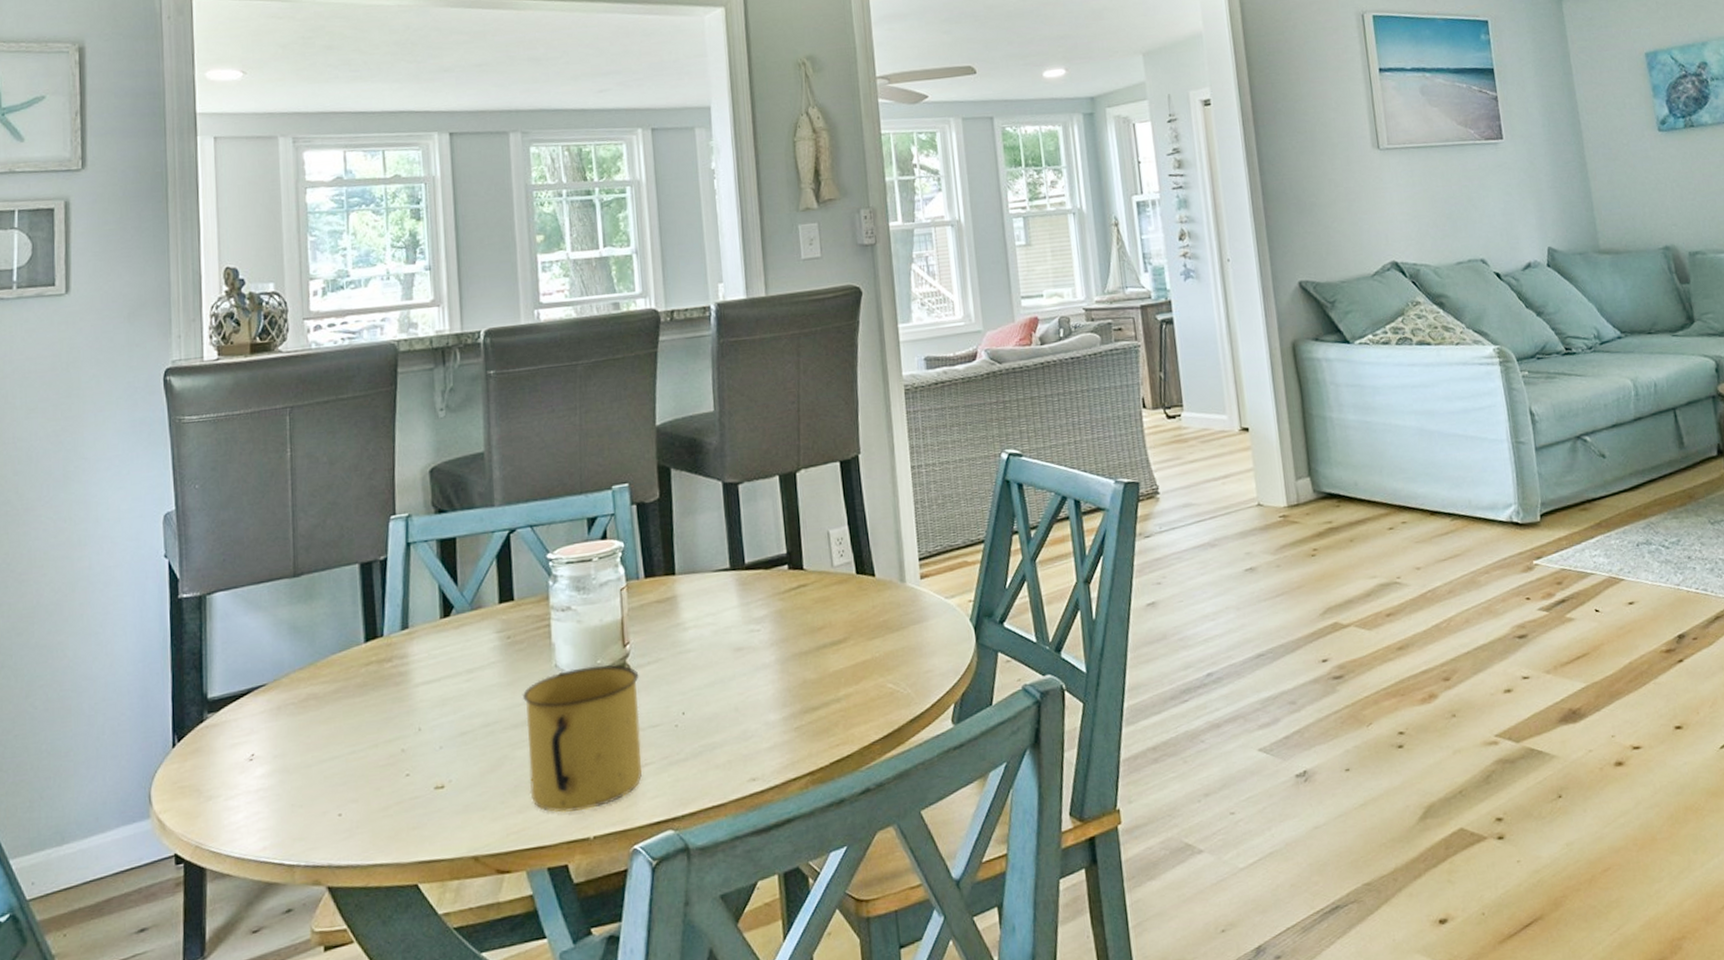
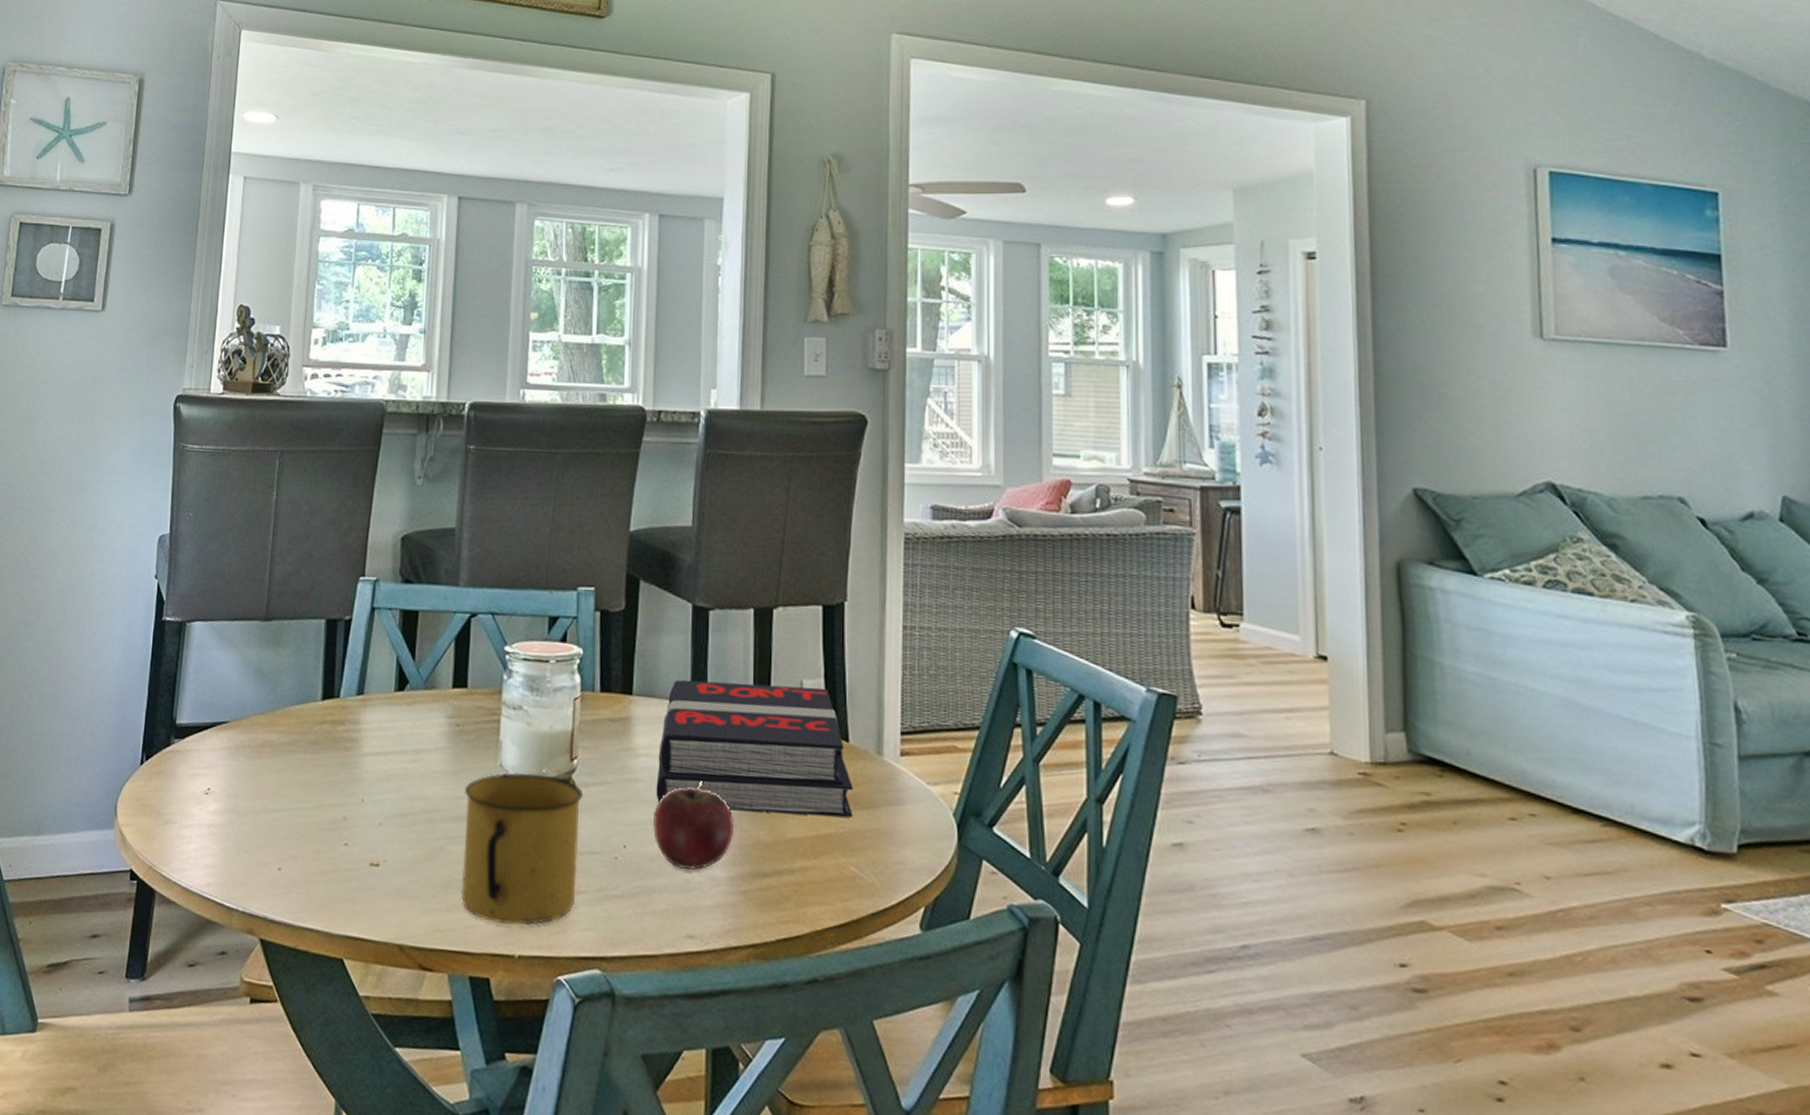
book: none [705,533,885,667] -> present [656,679,853,818]
apple: none [707,639,782,722] -> present [653,781,735,870]

